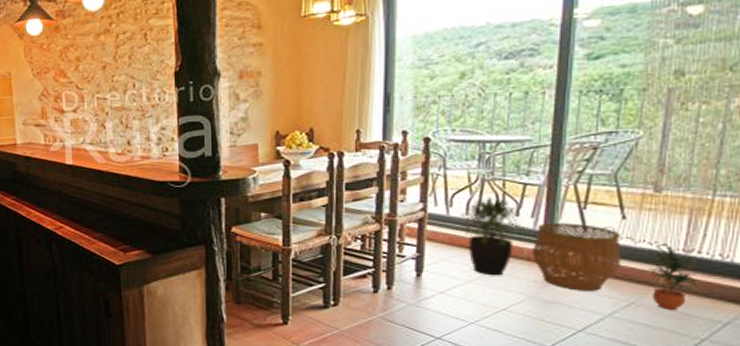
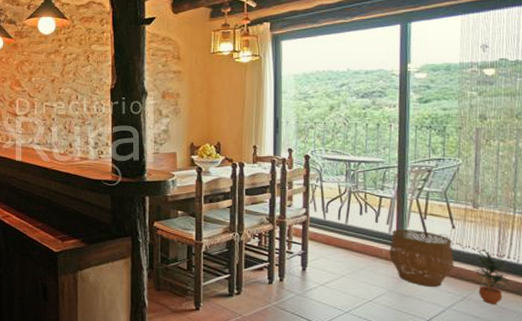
potted plant: present [461,197,528,276] -> none [335,206,385,272]

